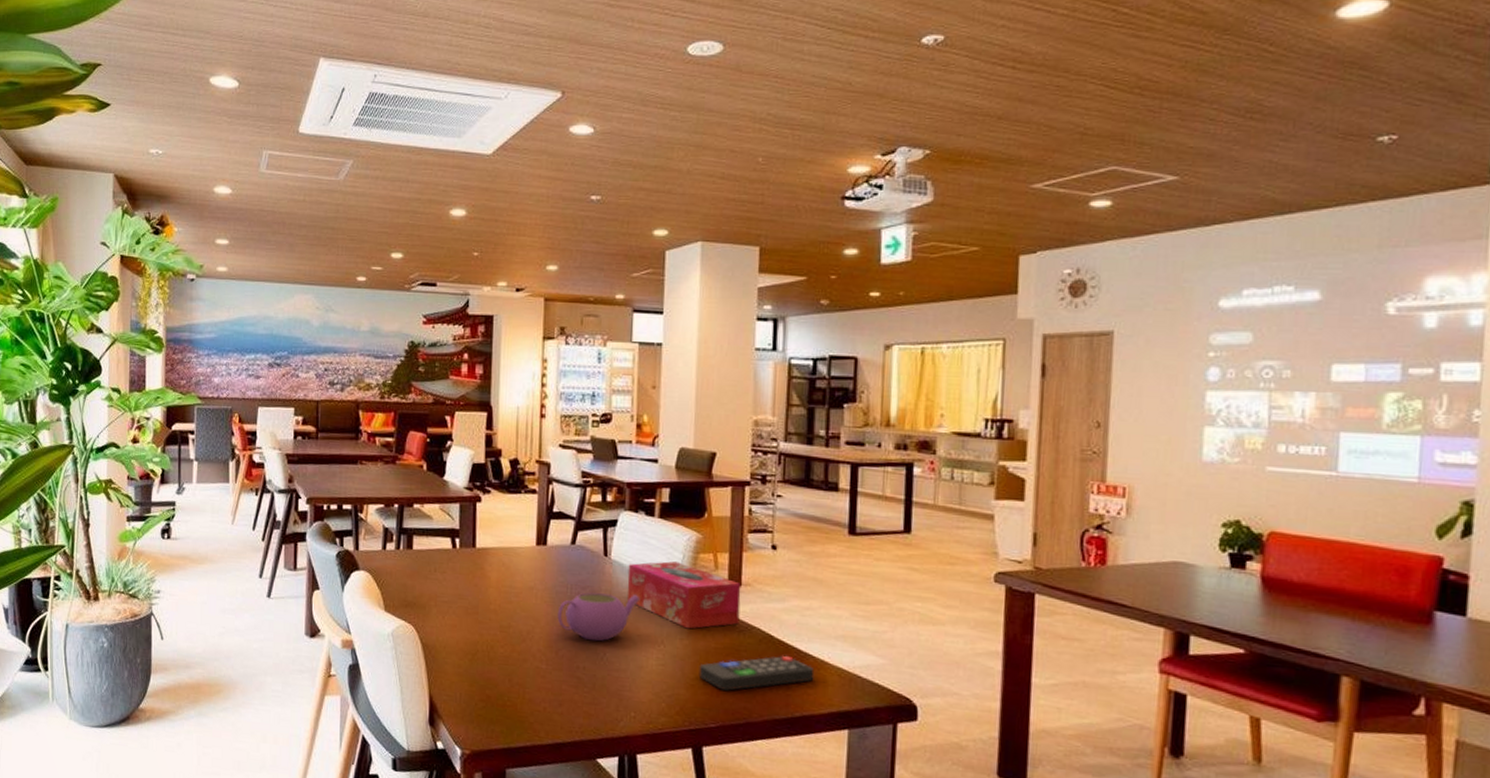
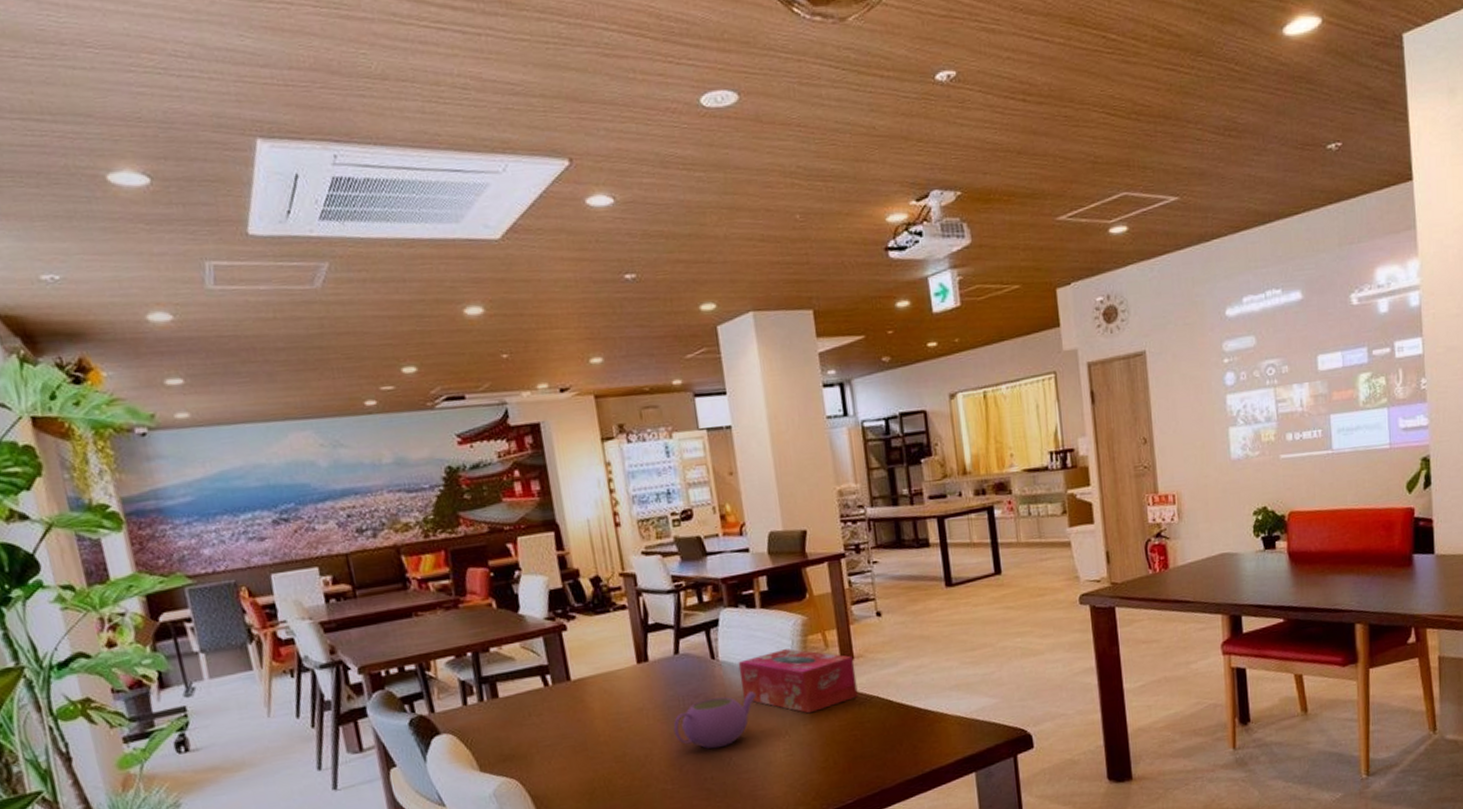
remote control: present [699,655,815,692] -> none [827,716,937,766]

